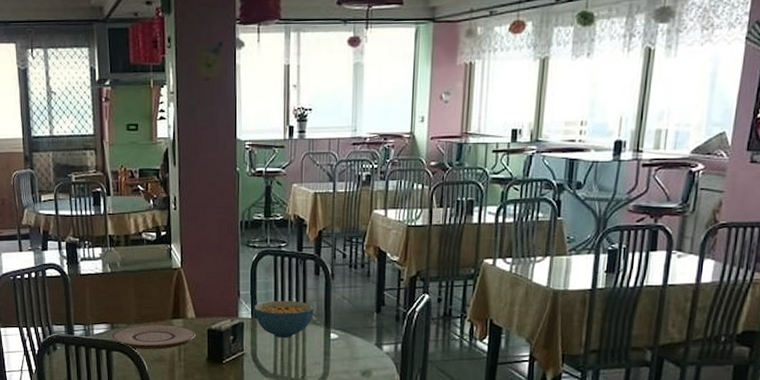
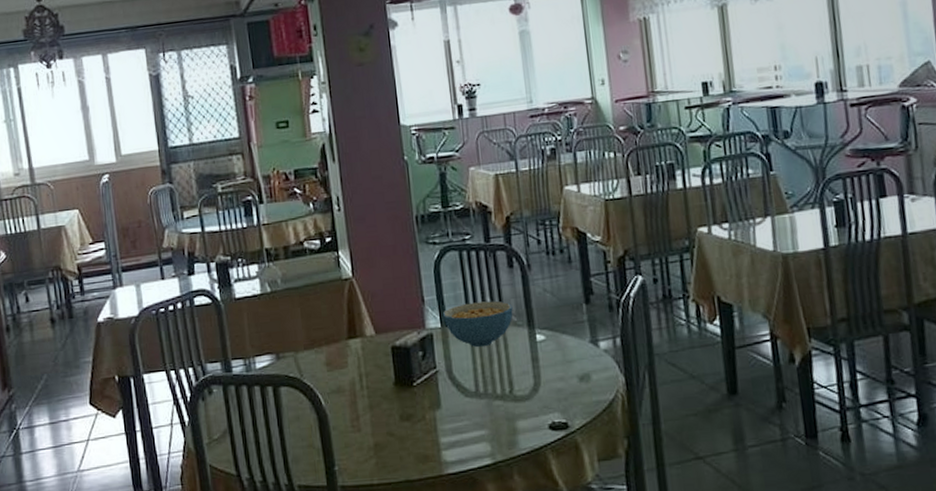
plate: present [111,324,197,349] -> none [277,346,379,381]

